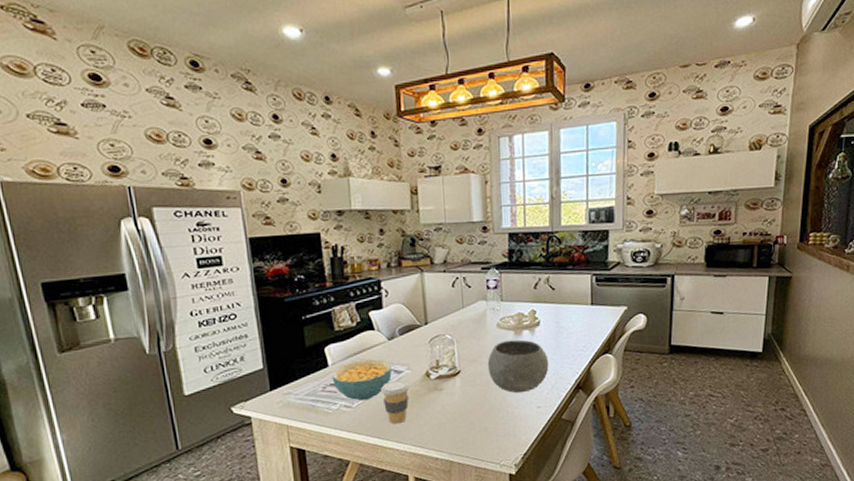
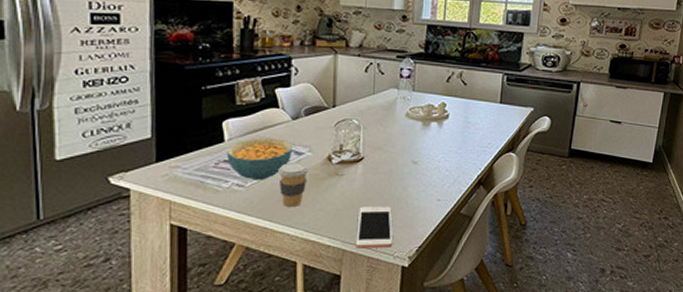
cell phone: none [461,416,498,460] -> present [356,206,393,249]
bowl: present [487,339,549,394] -> none [392,131,454,185]

